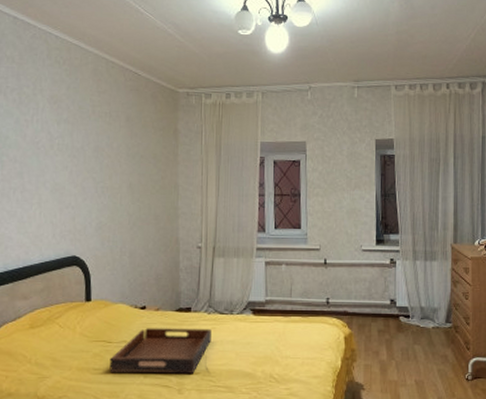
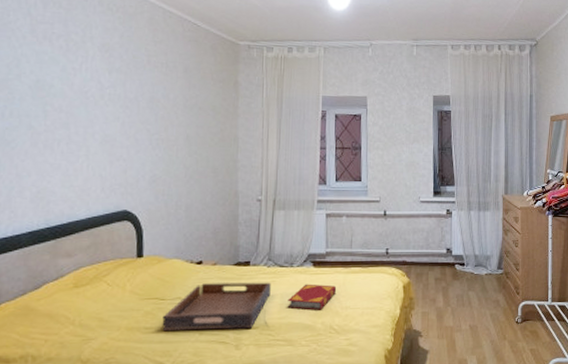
hardback book: none [228,331,277,358] -> present [287,284,337,310]

